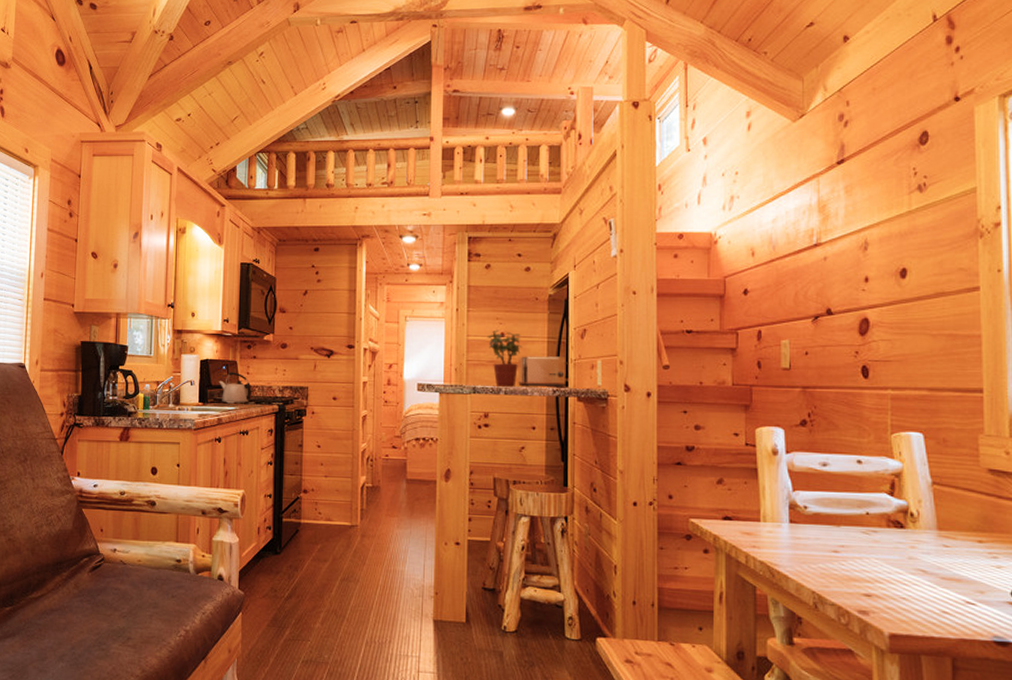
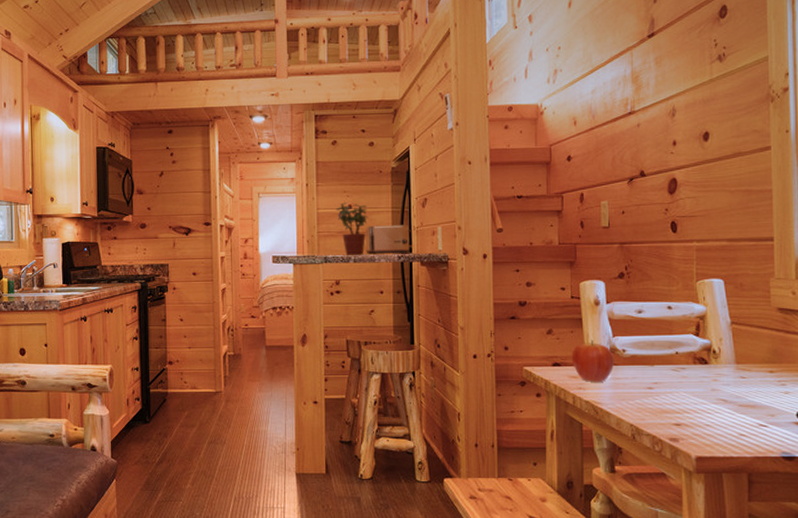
kettle: present [219,372,252,404] -> none [81,253,114,284]
fruit: none [745,494,795,541] -> present [571,340,615,382]

